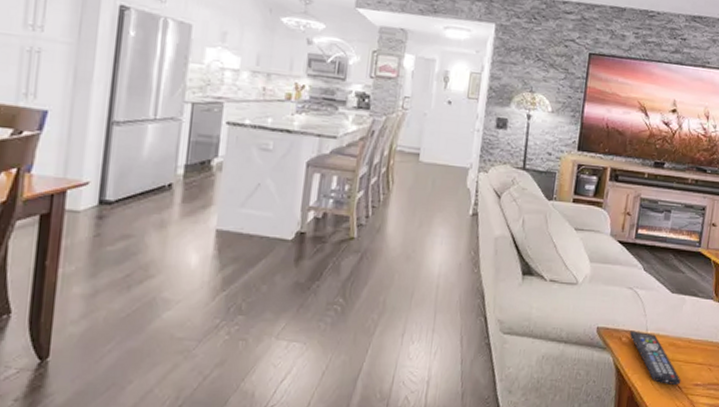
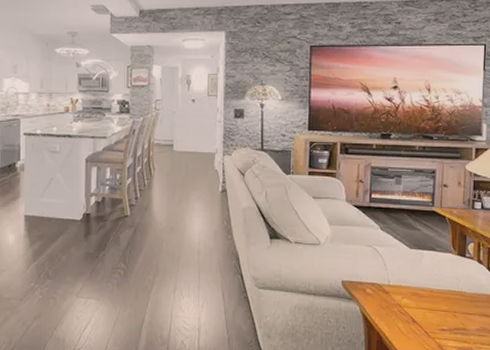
remote control: present [629,330,681,385] -> none [372,283,427,330]

